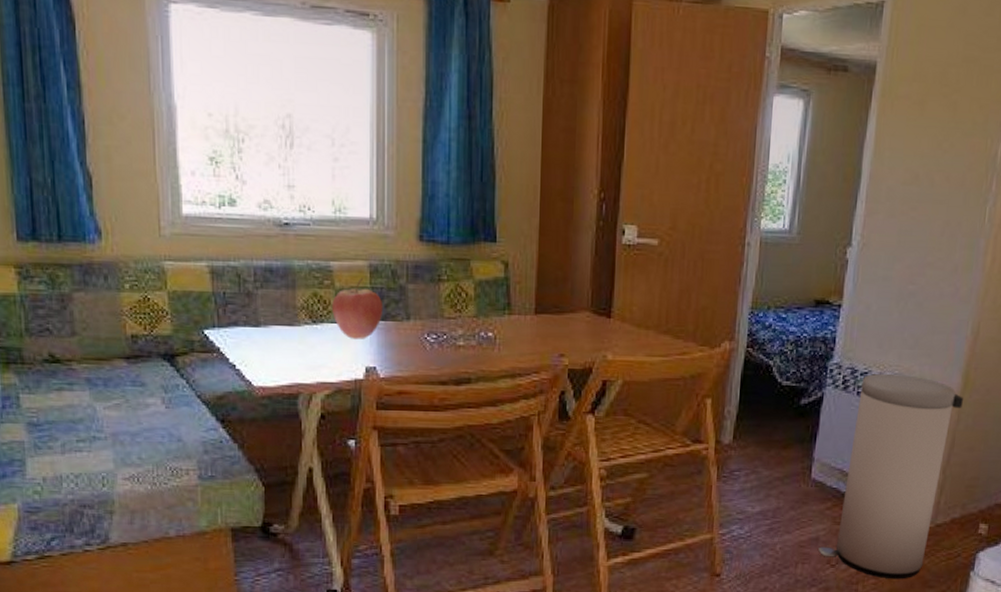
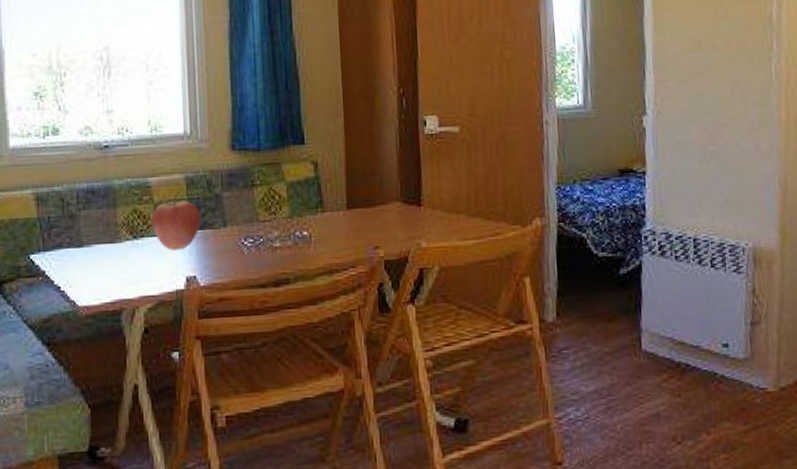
pedal bin: present [817,373,963,579] -> none [660,234,784,452]

